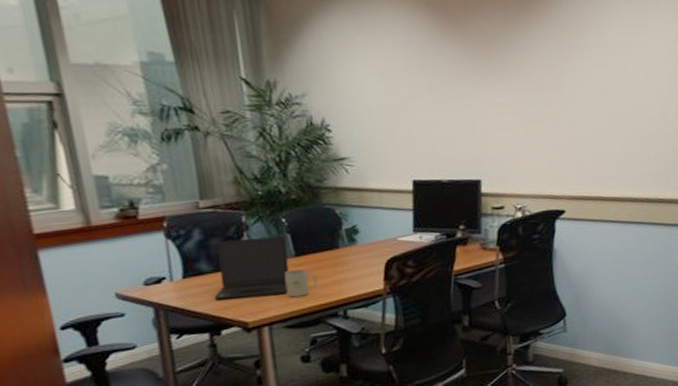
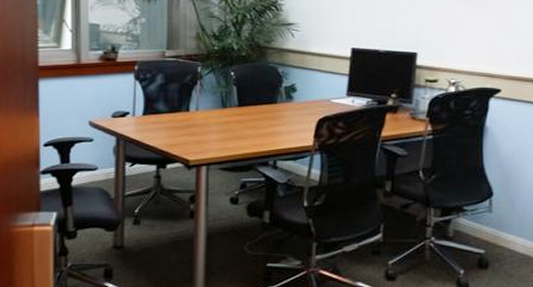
laptop: present [215,236,289,301] -> none [166,86,231,139]
mug: present [284,269,318,298] -> none [226,118,254,143]

